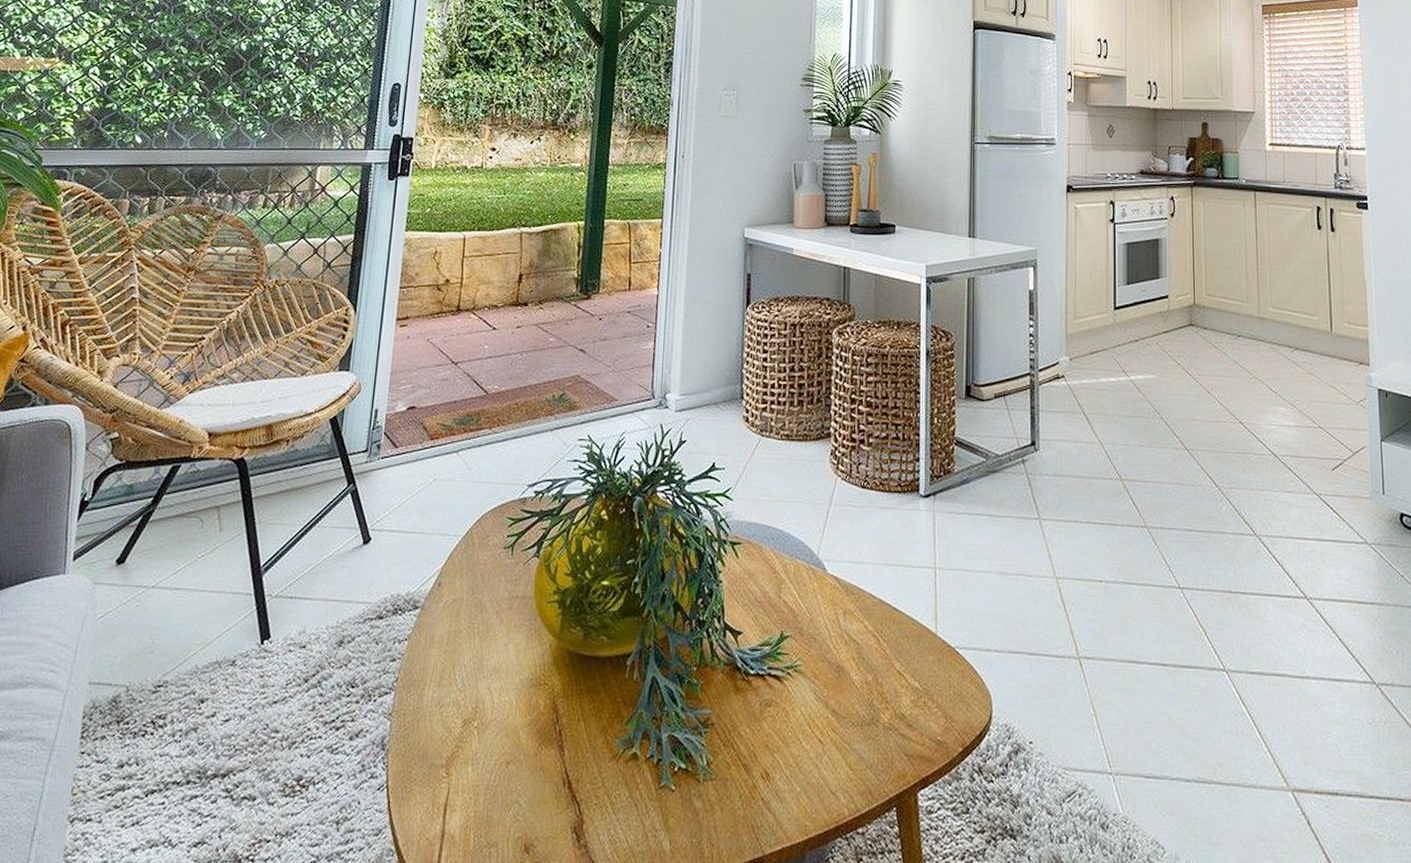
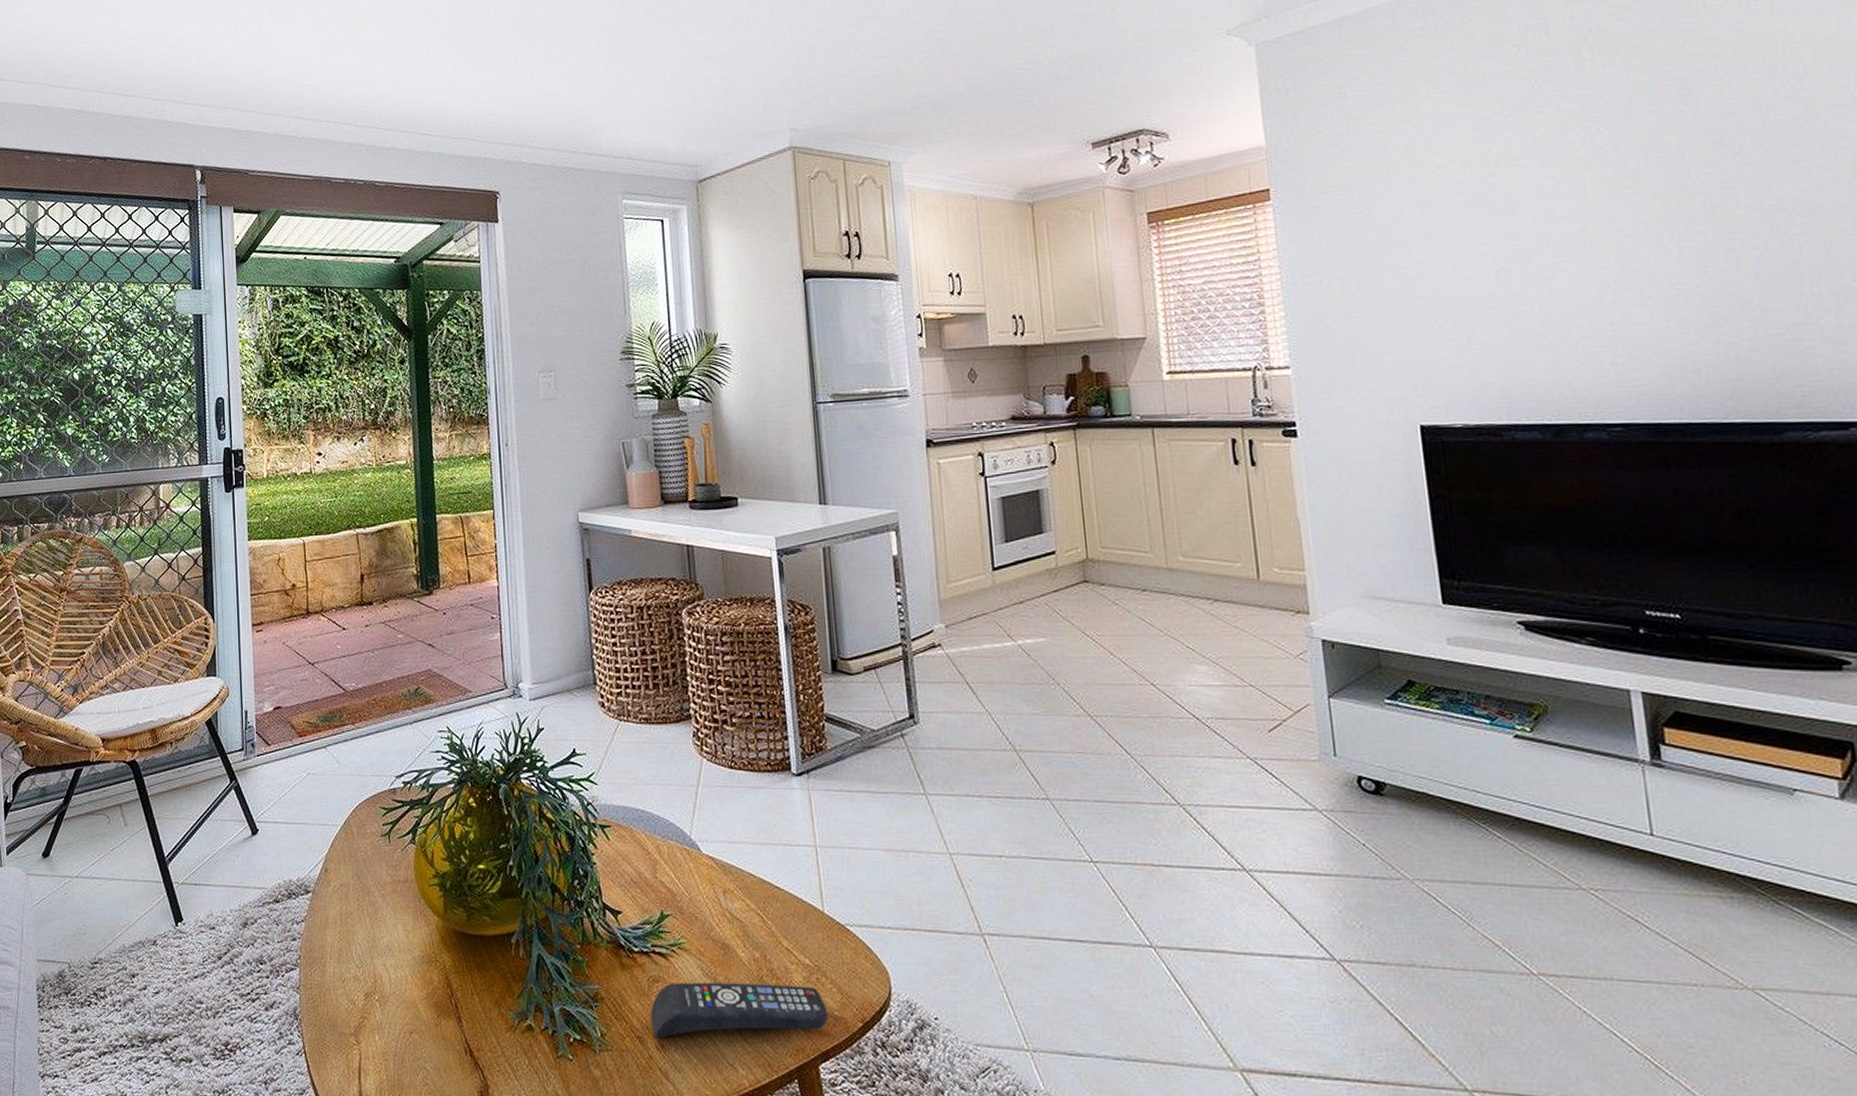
remote control: none [759,706,931,766] -> present [651,982,828,1038]

